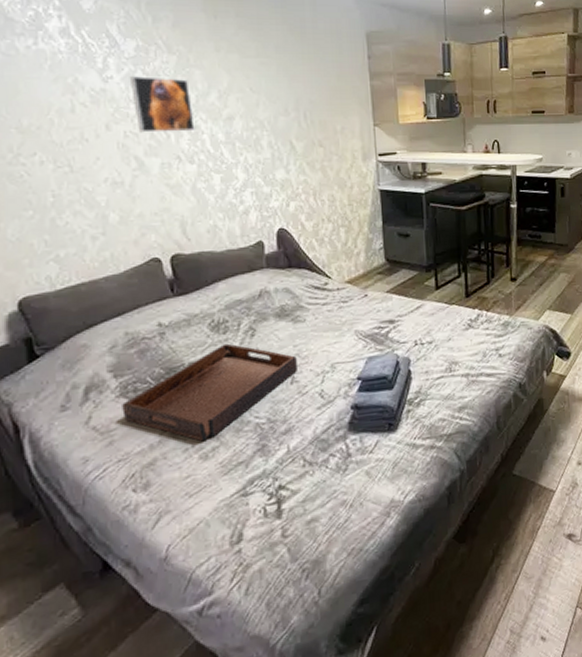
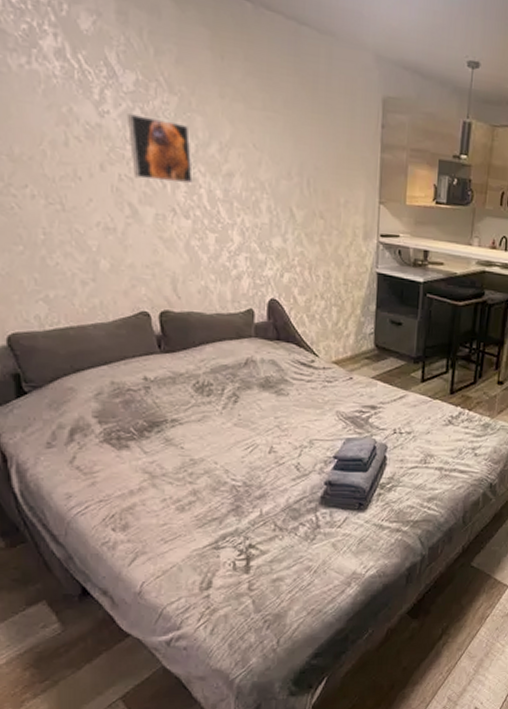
serving tray: present [122,343,299,442] -> none [105,406,278,495]

